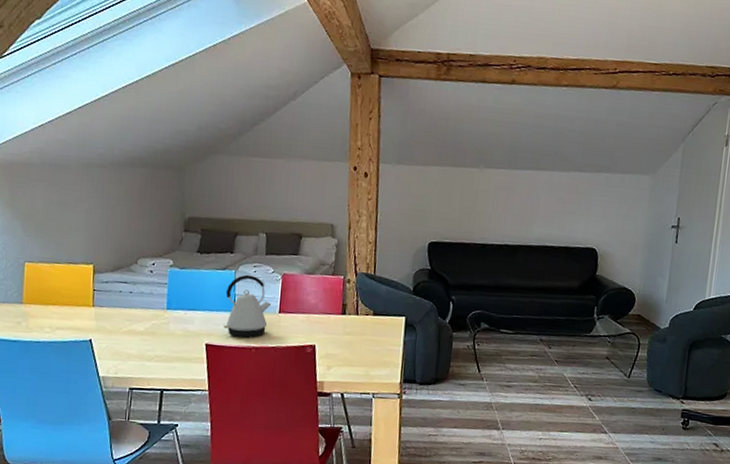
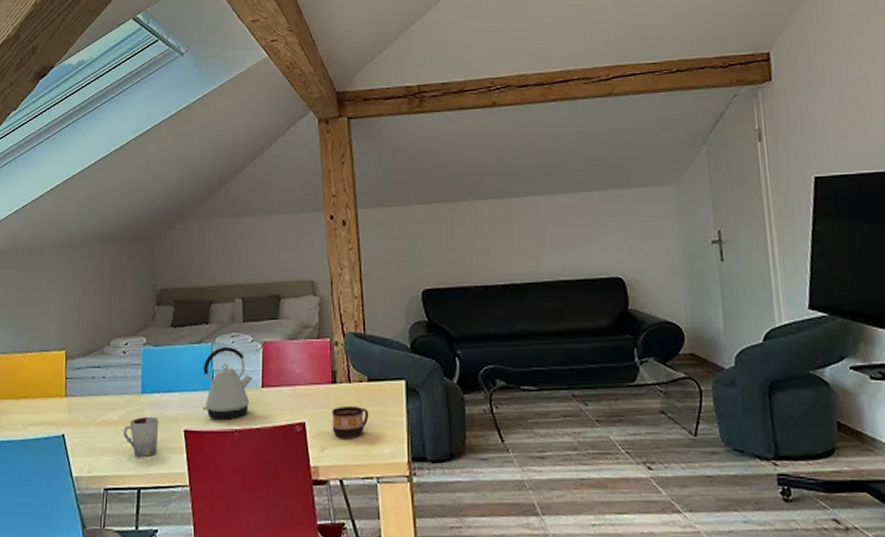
cup: none [148,329,183,364] -> present [123,416,159,457]
cup: none [338,334,372,361] -> present [332,405,369,439]

